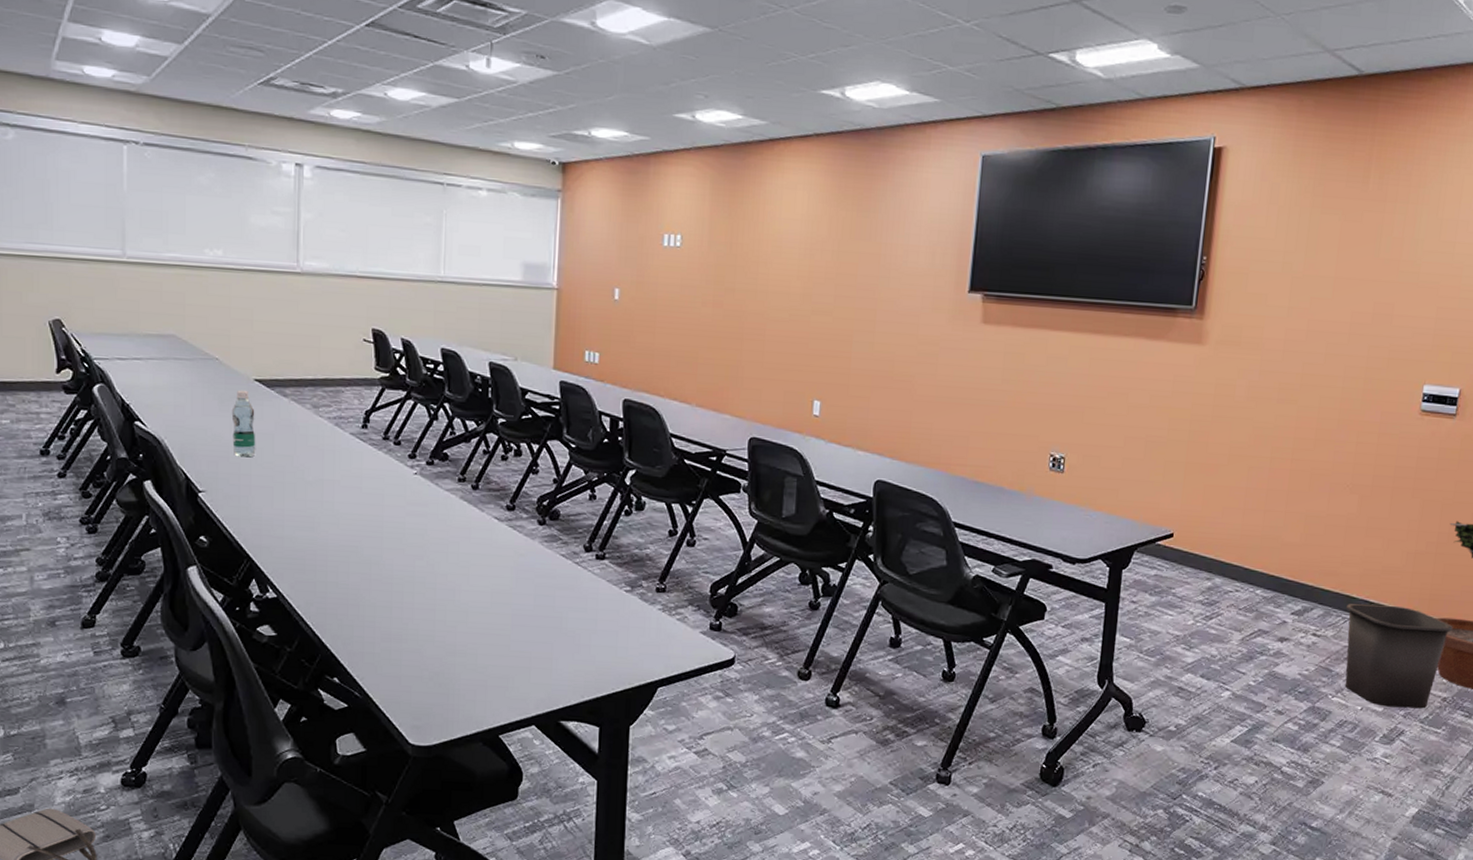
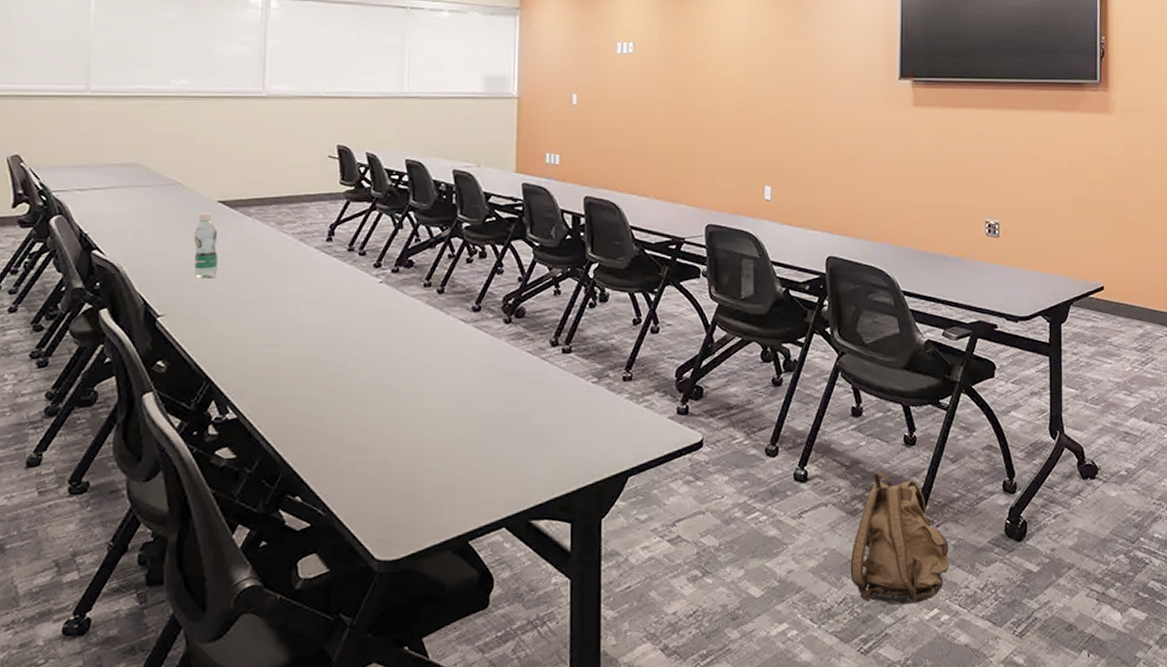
backpack: none [876,702,980,837] -> present [850,470,950,605]

